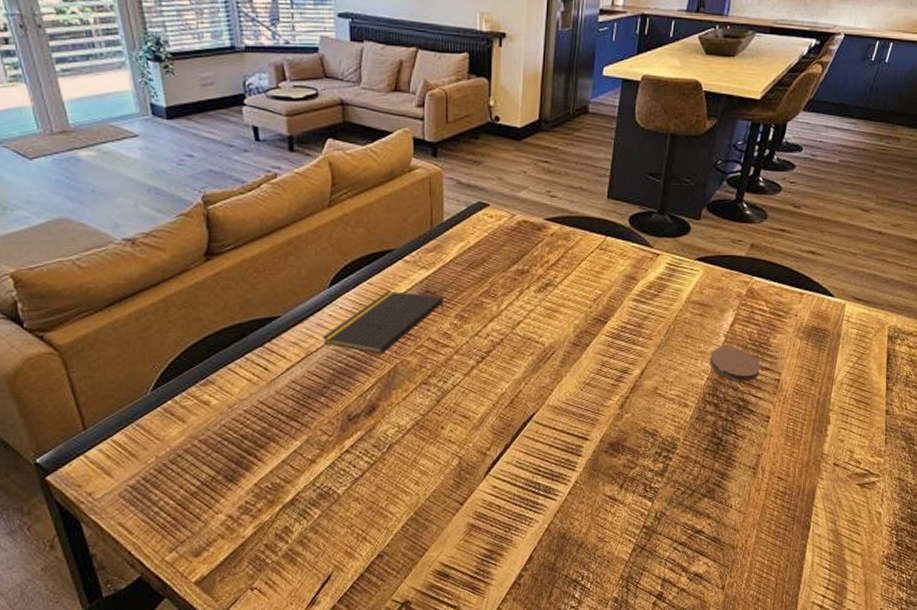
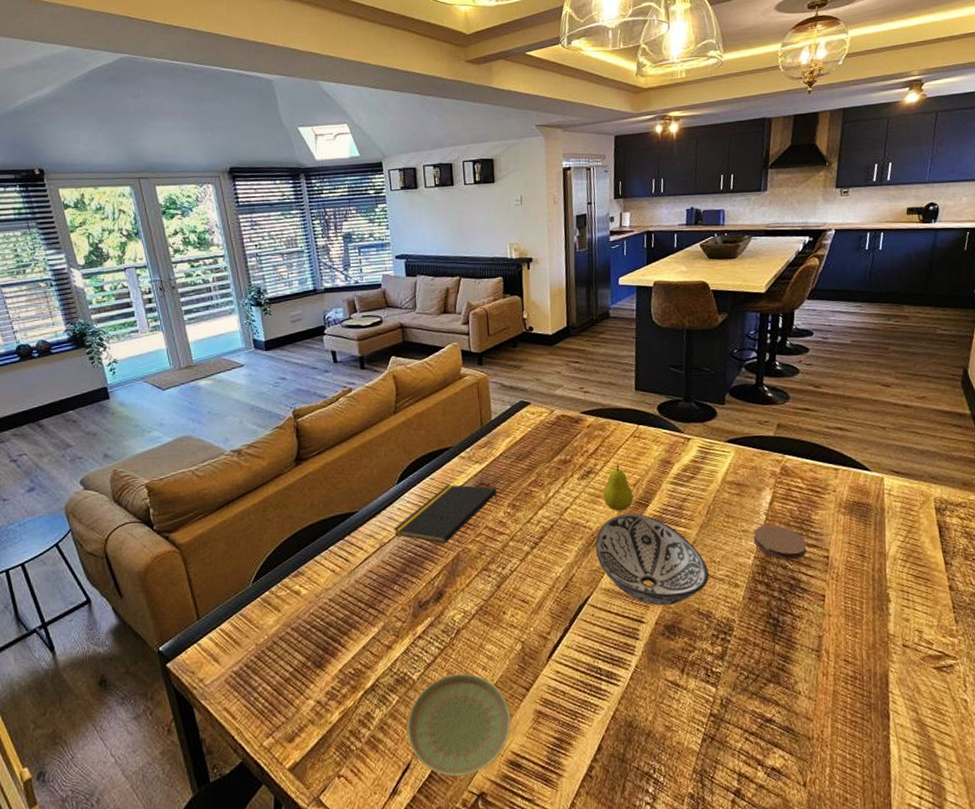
plate: none [328,488,442,587] -> present [406,673,511,777]
decorative bowl: none [546,329,660,424] -> present [595,513,709,606]
fruit: none [559,278,592,327] -> present [602,464,634,511]

